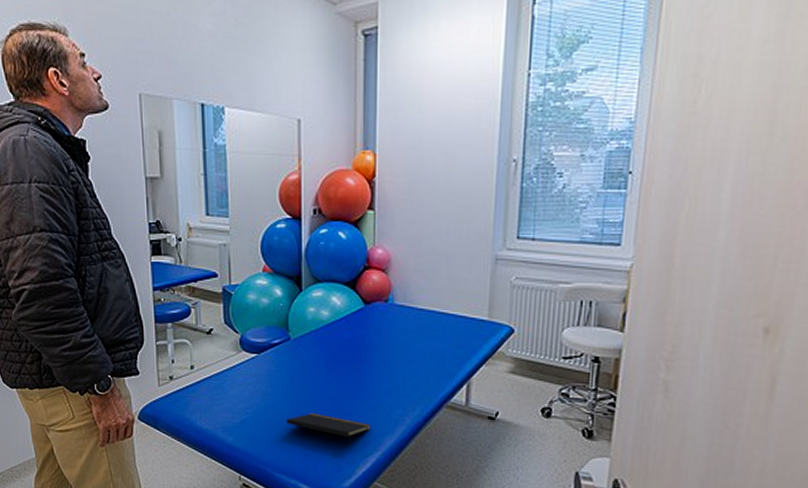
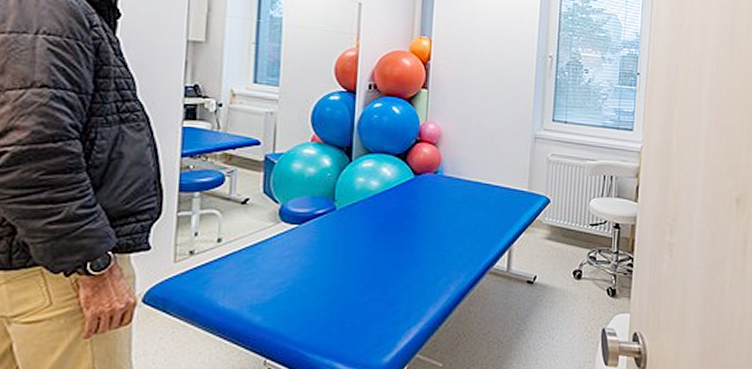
notepad: present [286,413,371,447] -> none [325,285,416,319]

